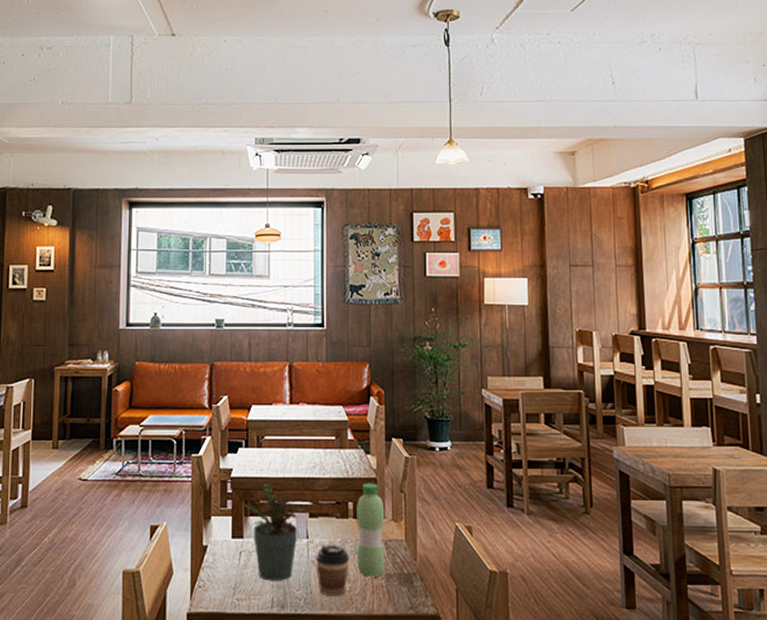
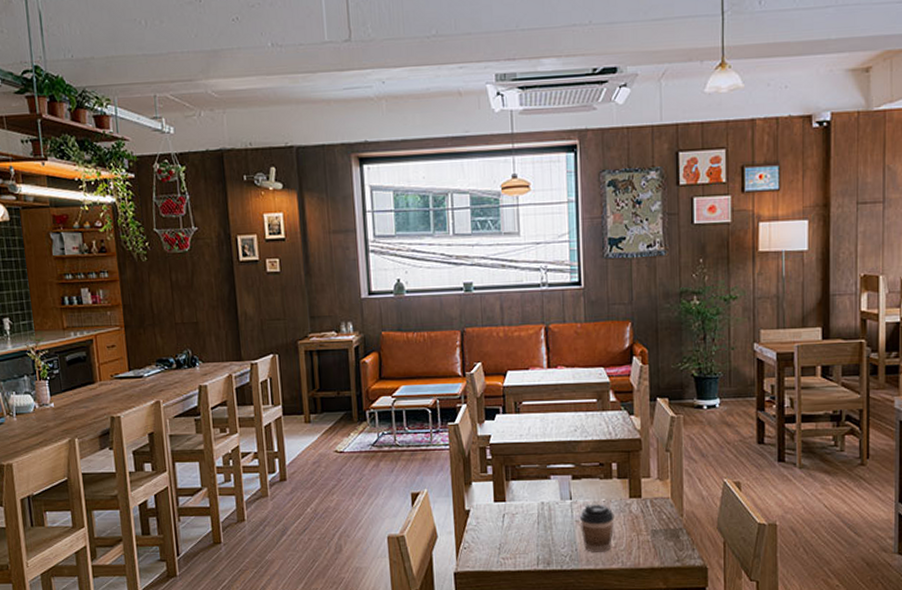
potted plant: present [243,483,307,581] -> none [504,447,569,540]
water bottle: present [357,483,385,577] -> none [621,443,650,534]

